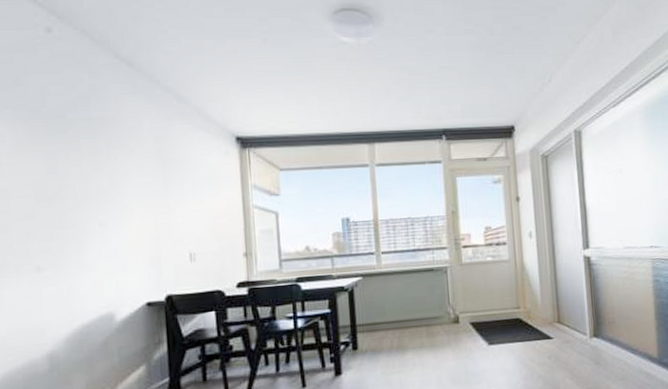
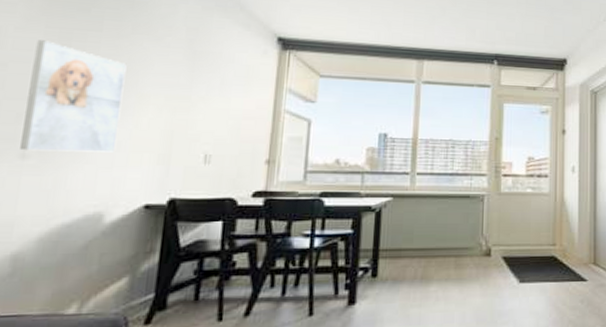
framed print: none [28,164,113,265] -> present [20,40,127,152]

